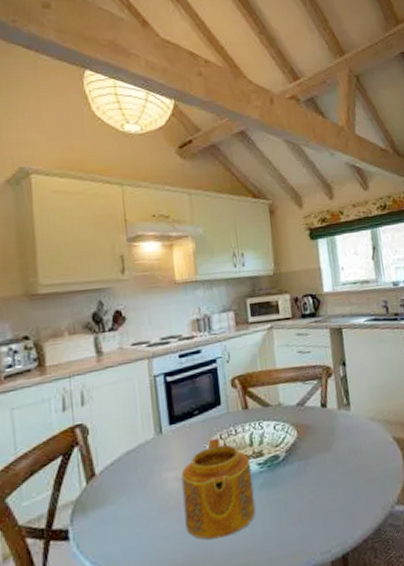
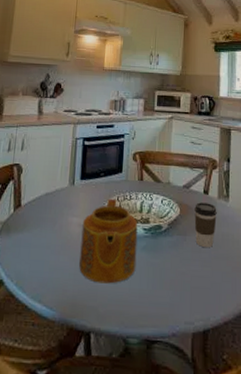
coffee cup: none [313,416,341,467] -> present [194,202,217,248]

